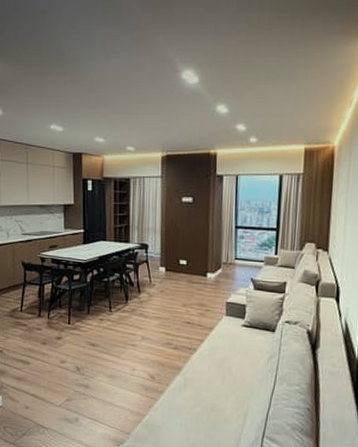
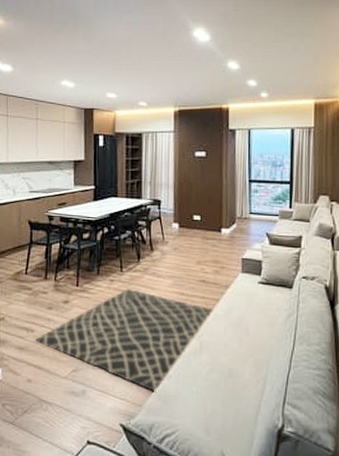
rug: none [32,328,198,423] -> present [36,289,213,393]

